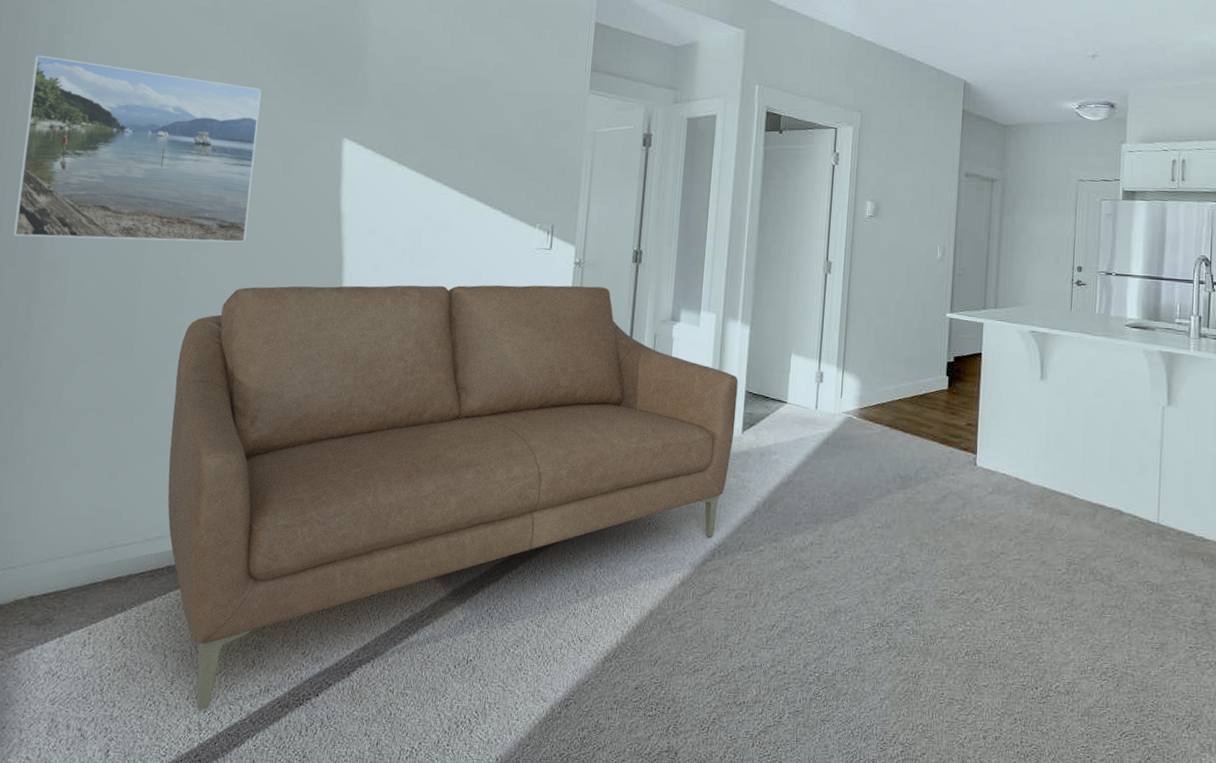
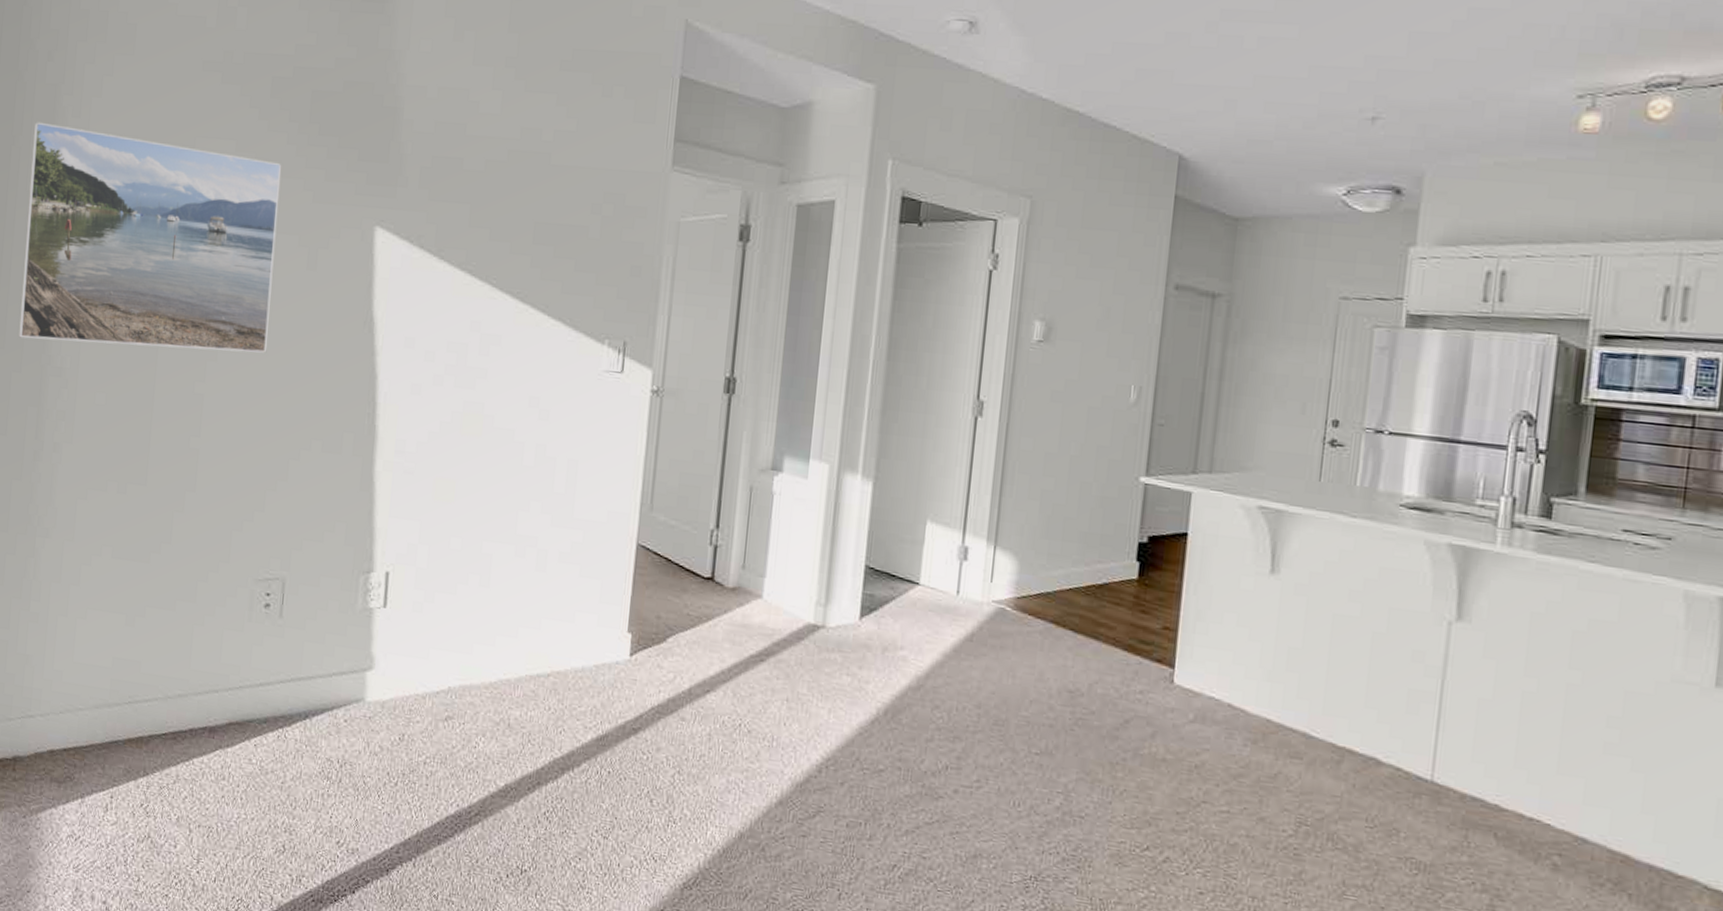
sofa: present [167,285,738,710] -> none [188,406,856,896]

